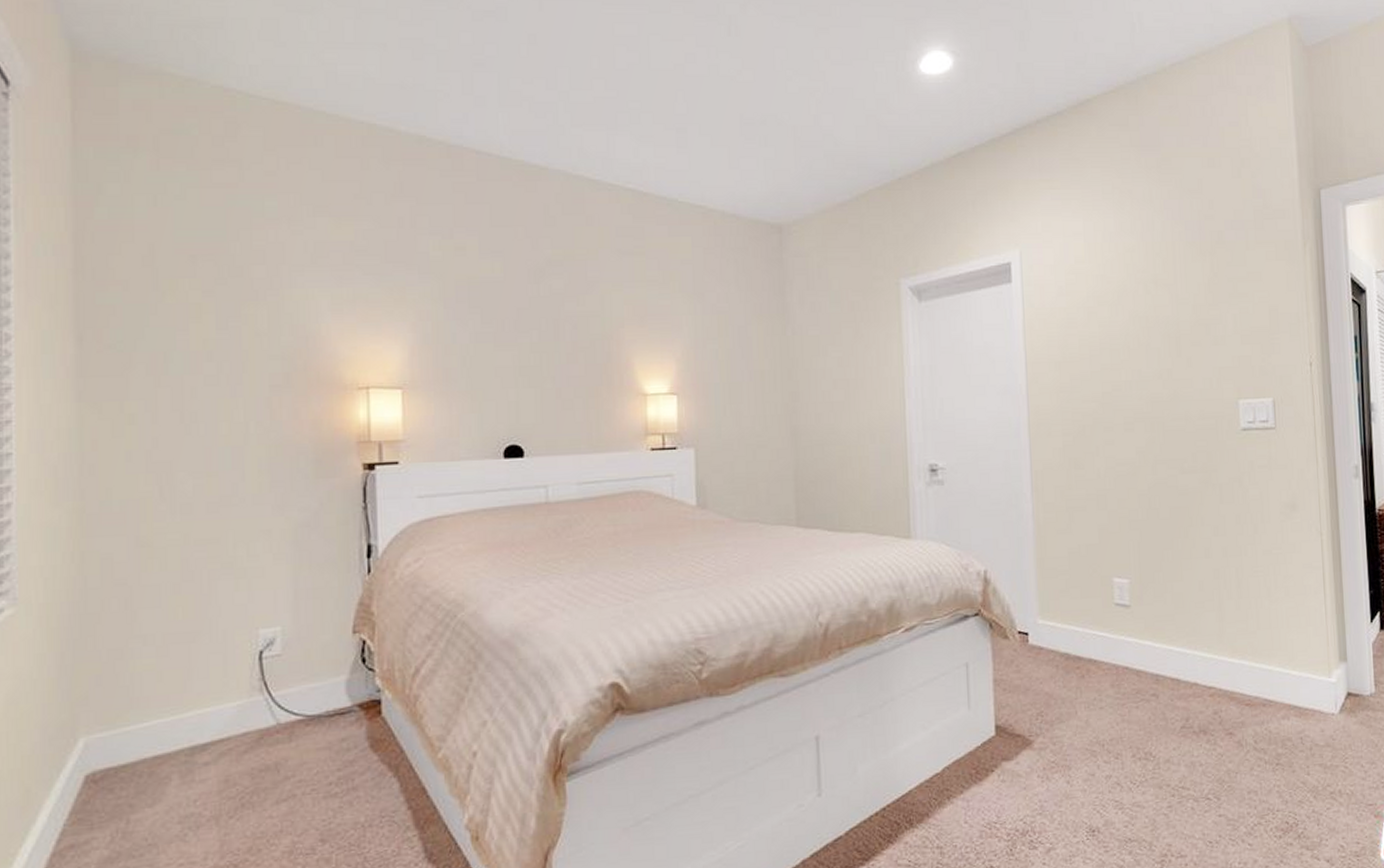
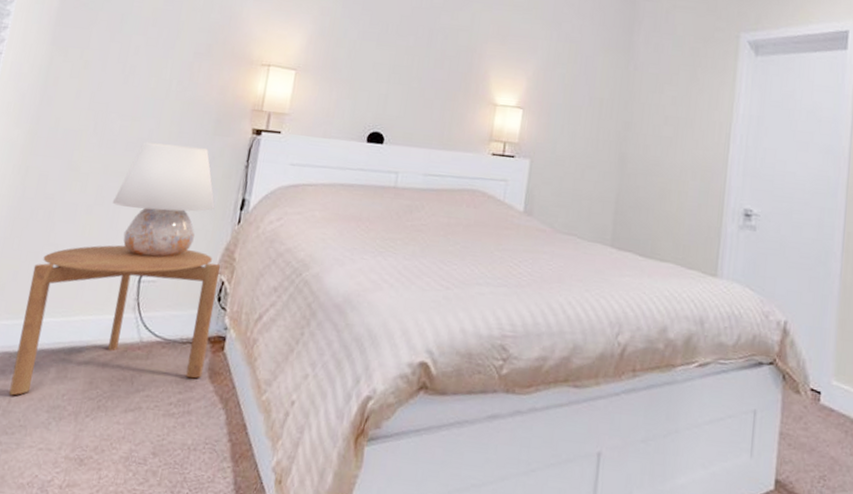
side table: none [120,612,361,815] -> present [9,245,220,396]
table lamp: none [204,494,336,631] -> present [112,142,215,258]

